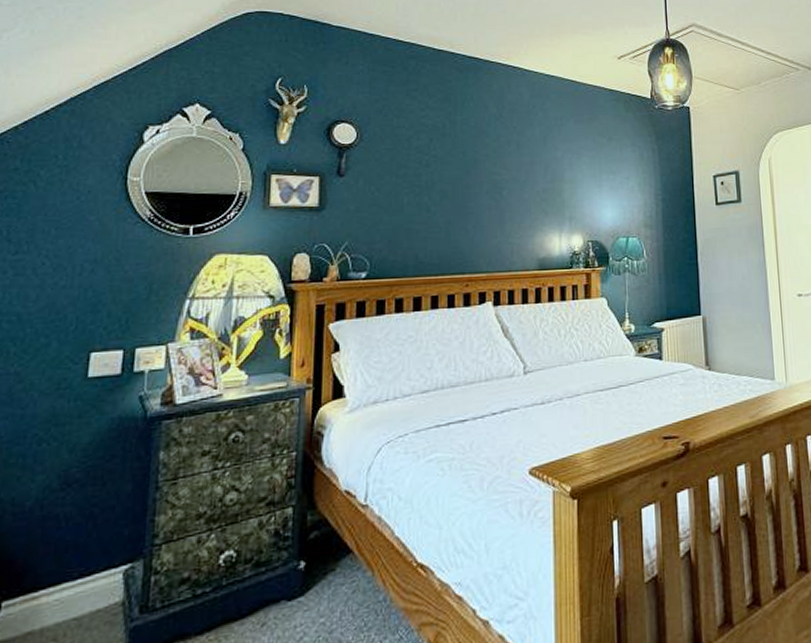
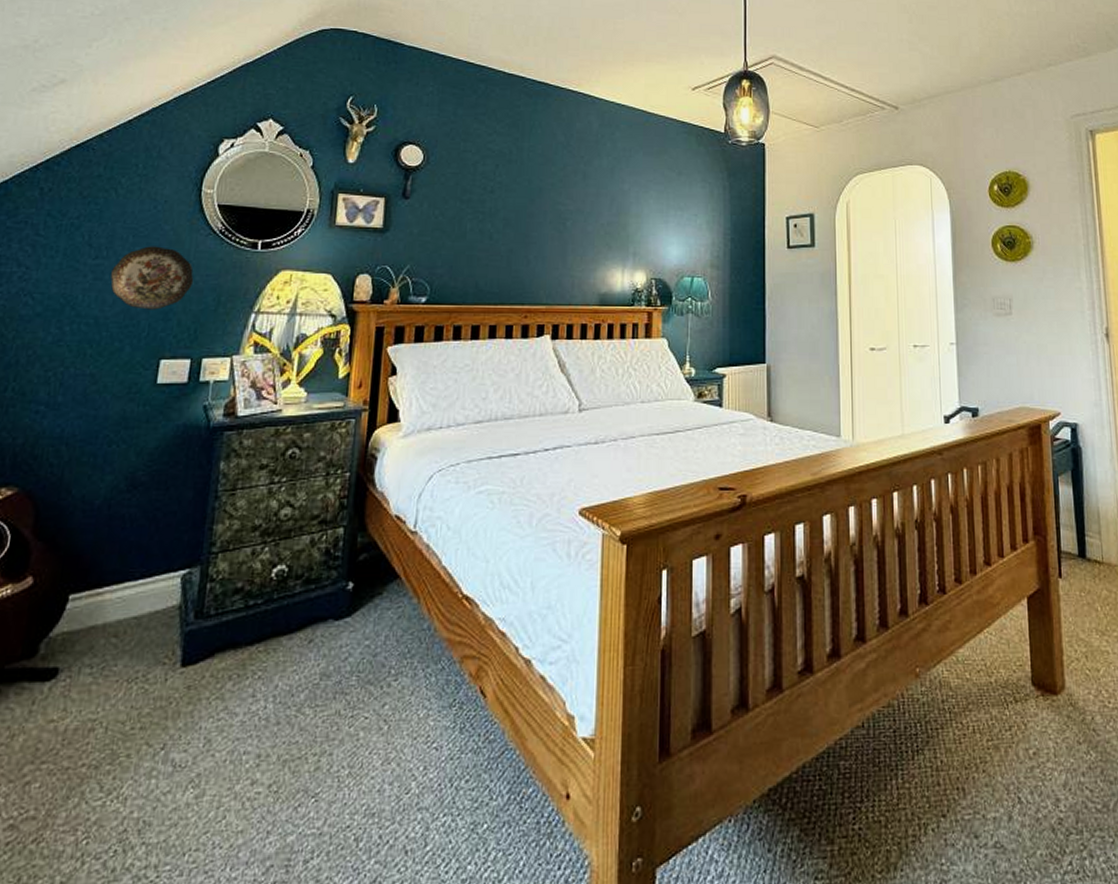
decorative plate: none [33,237,123,303] -> present [110,246,194,310]

